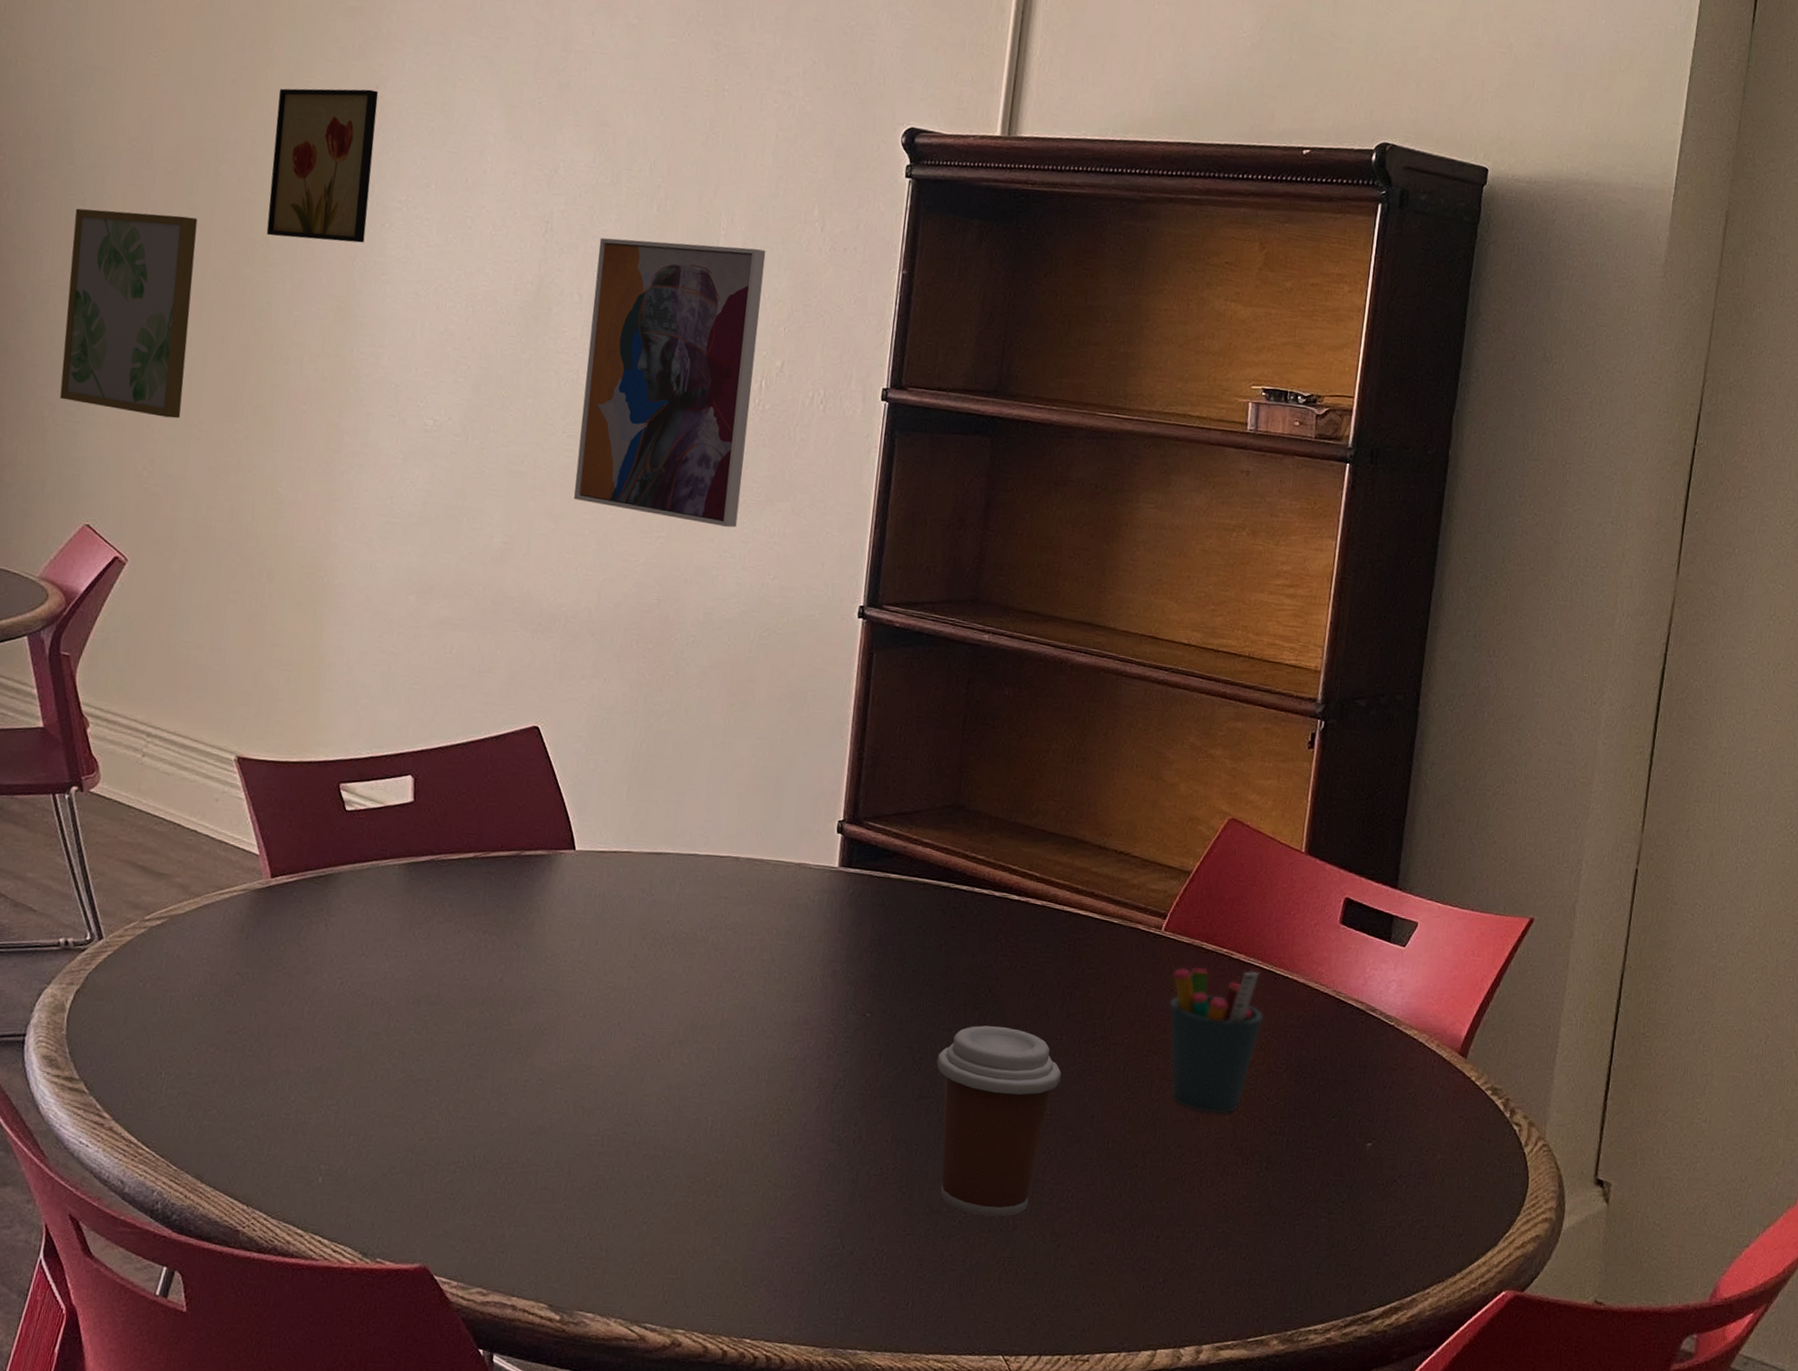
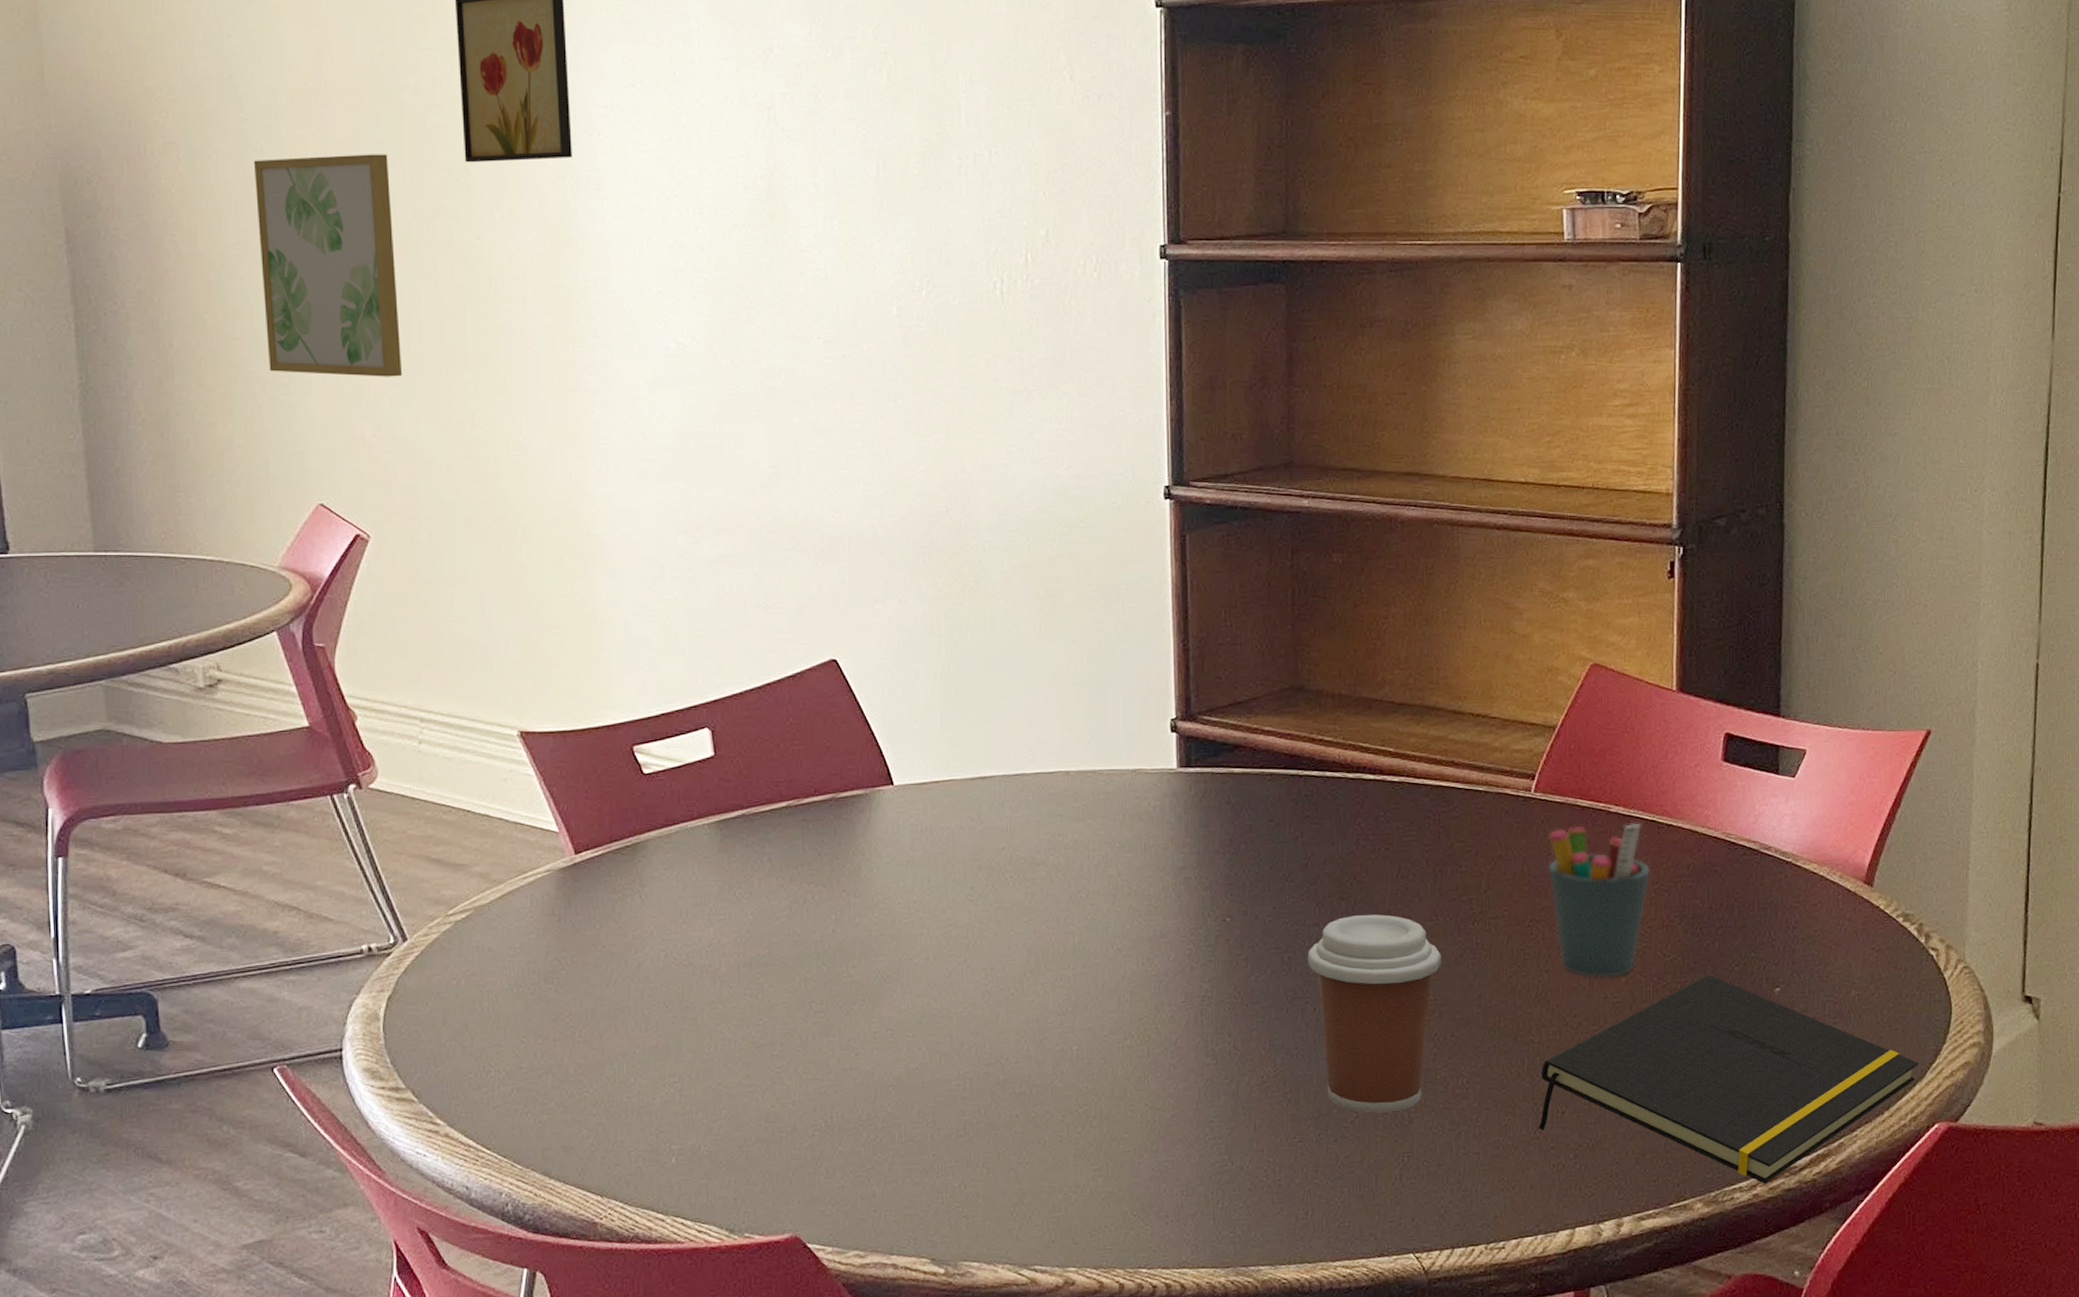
wall art: present [574,238,766,528] -> none [829,109,1020,419]
notepad: none [1133,1122,1493,1329] -> present [1539,974,1918,1184]

